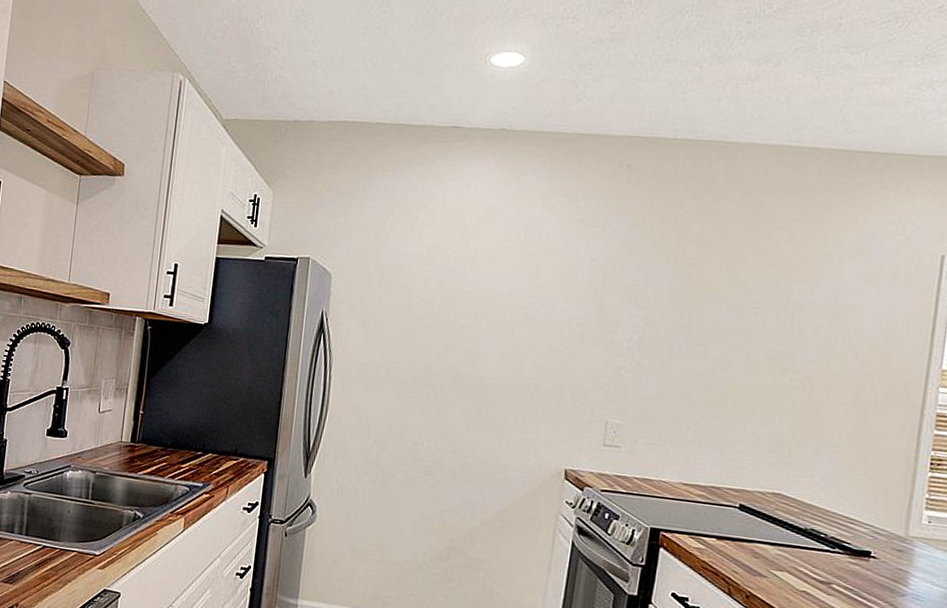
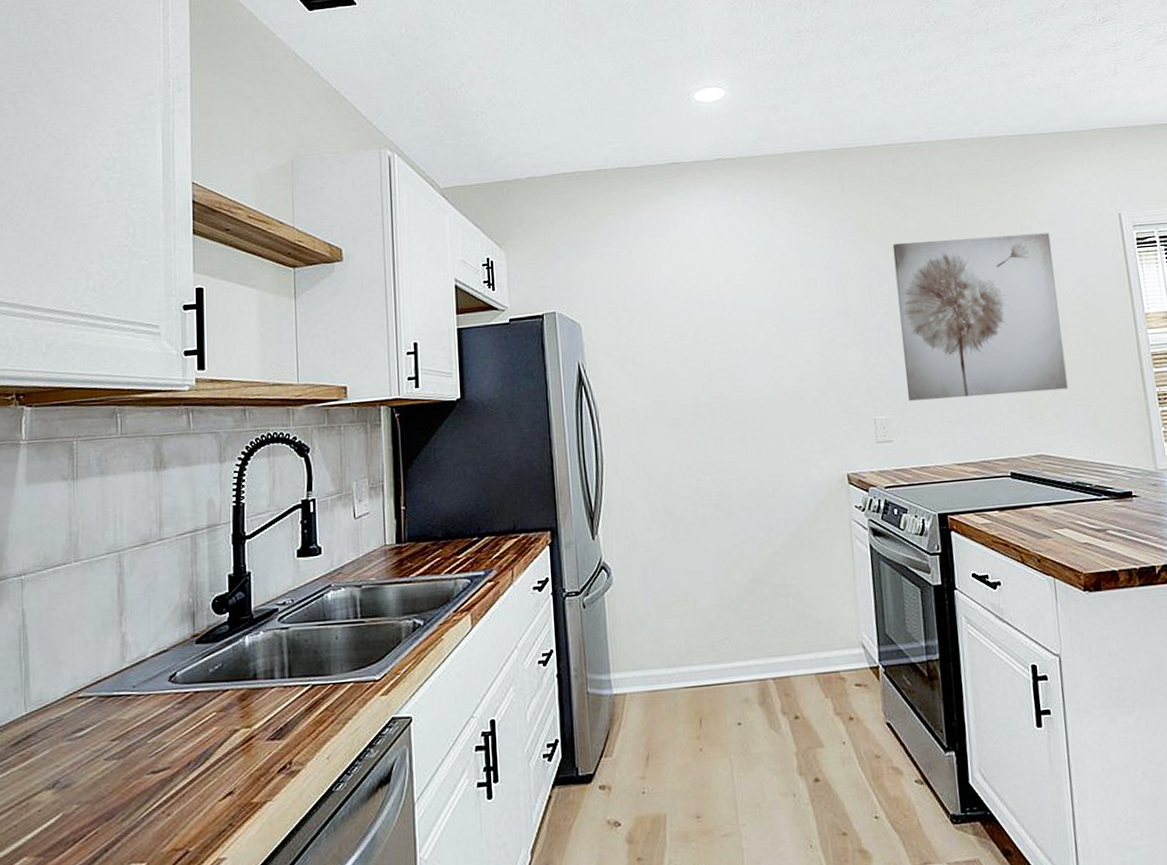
wall art: none [646,246,853,433] -> present [892,233,1068,401]

